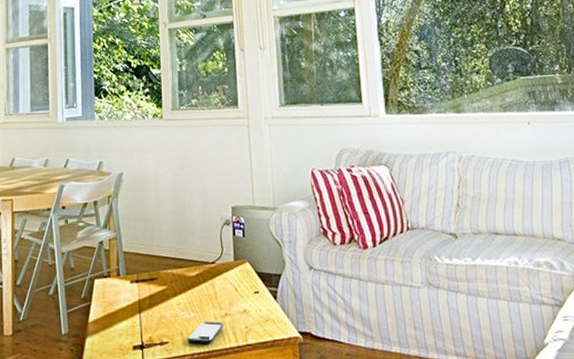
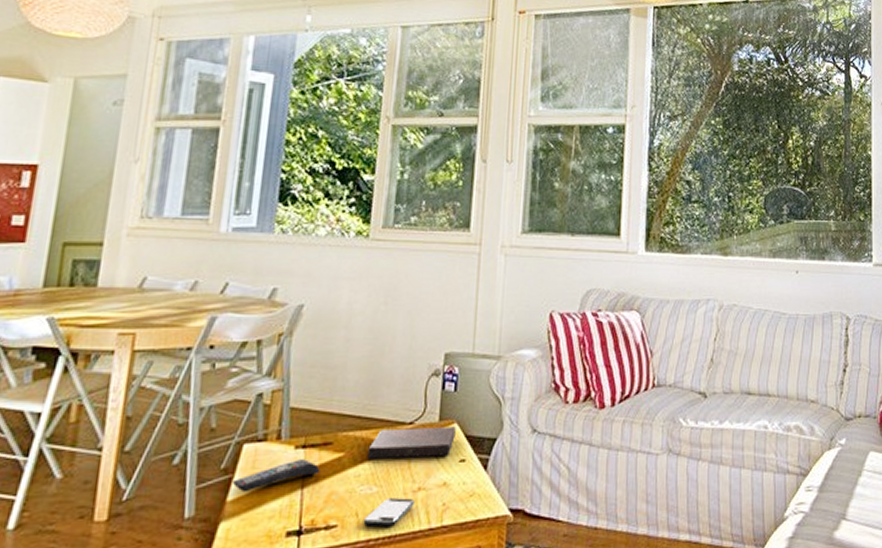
remote control: none [90,291,151,316] -> present [232,459,320,493]
book: none [183,265,249,291] -> present [367,427,456,459]

